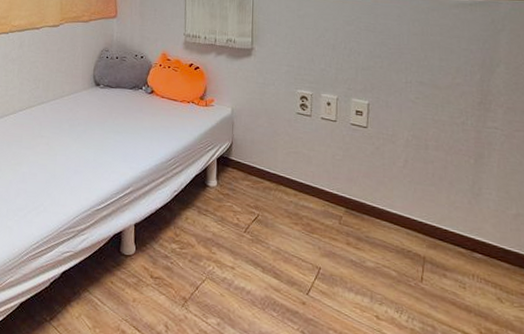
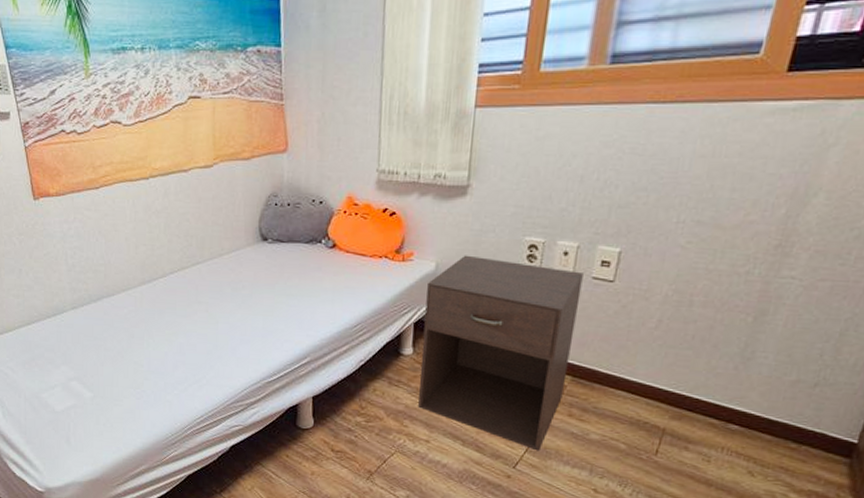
nightstand: none [223,103,344,278] -> present [418,255,584,451]

